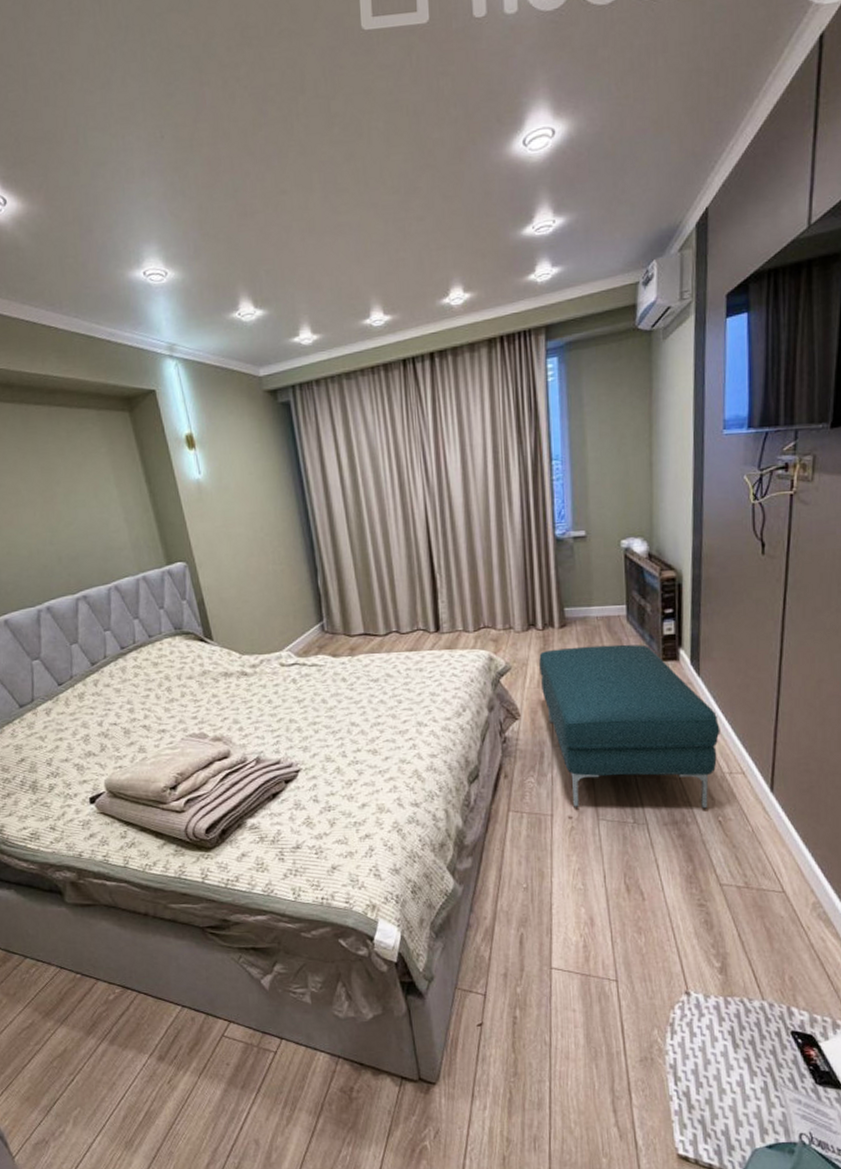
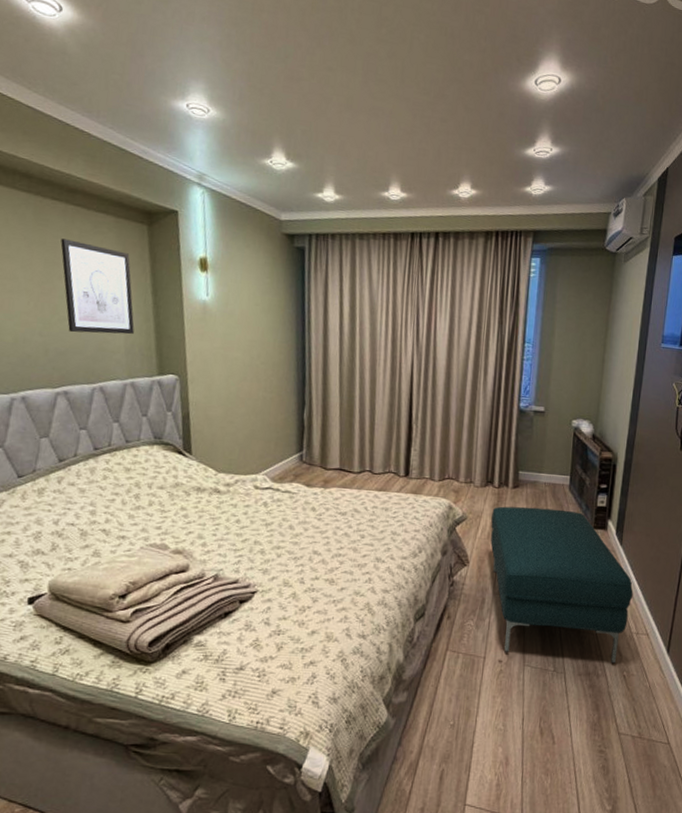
wall art: none [51,442,136,536] -> present [60,238,134,335]

